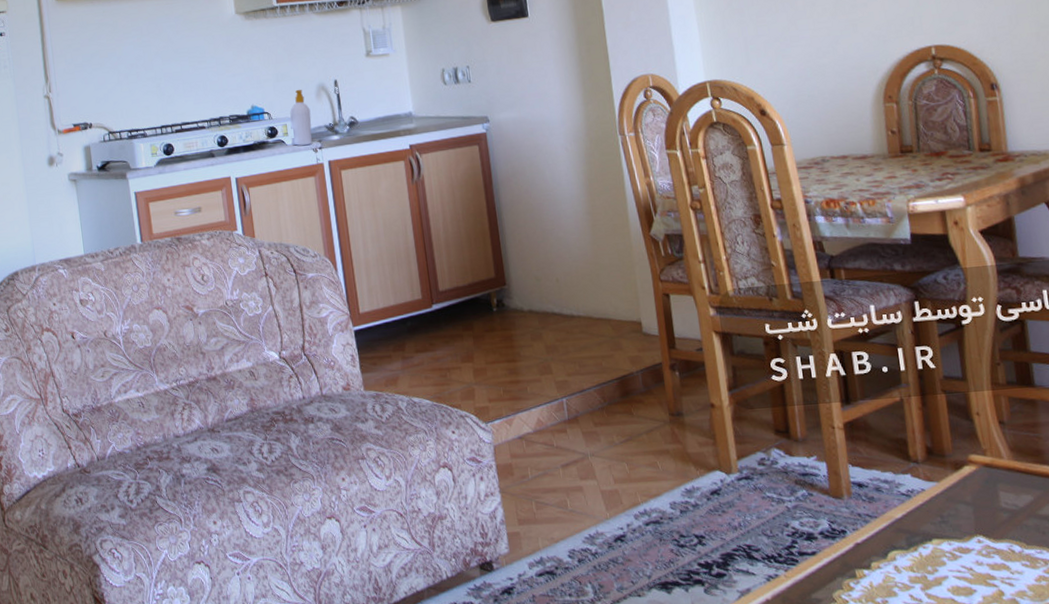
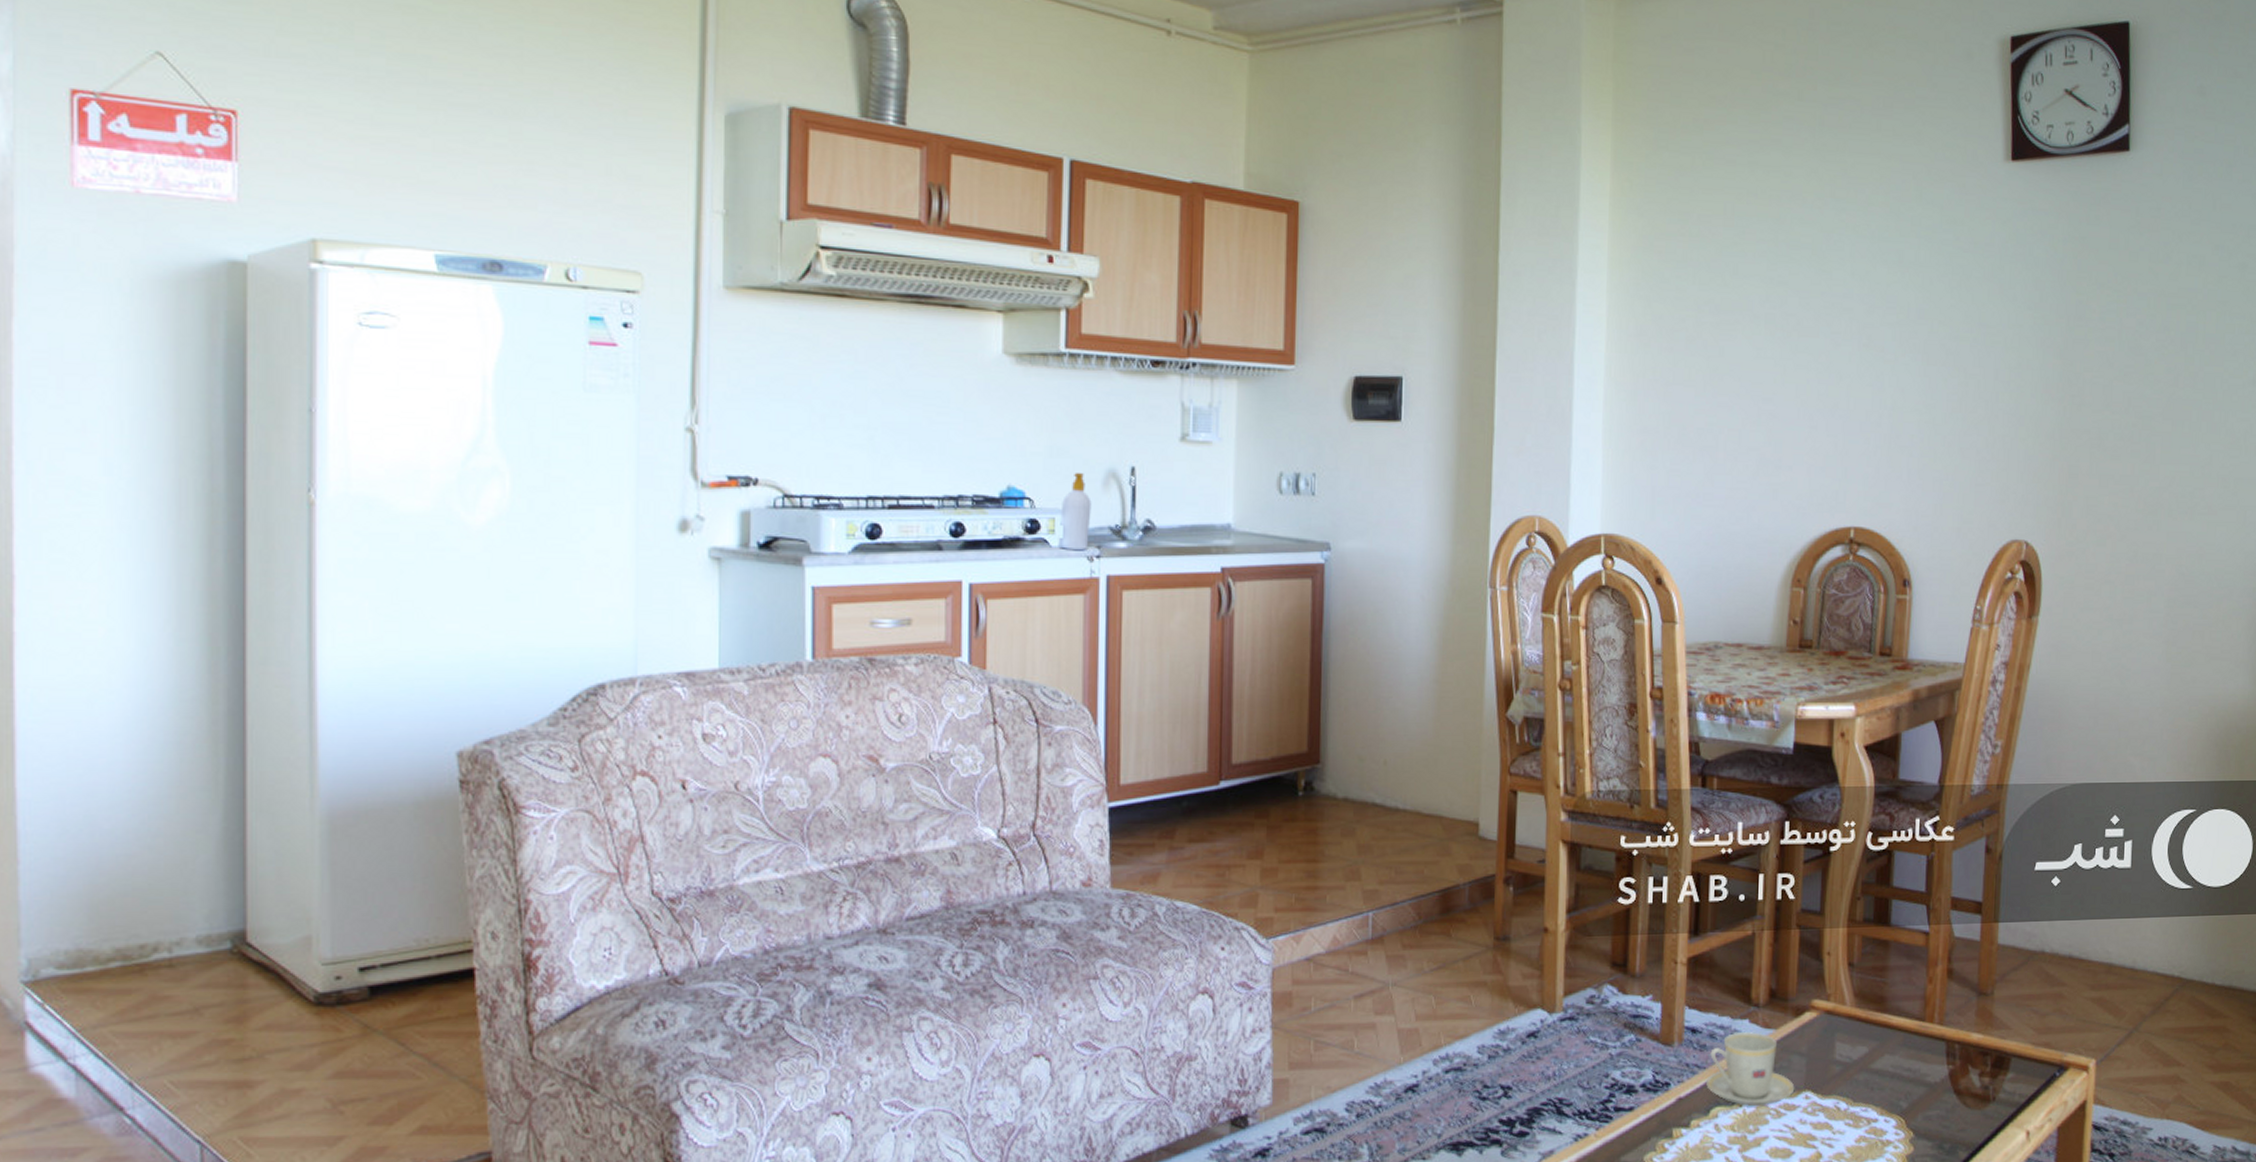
teacup: none [879,485,966,551] -> present [1706,1032,1795,1107]

